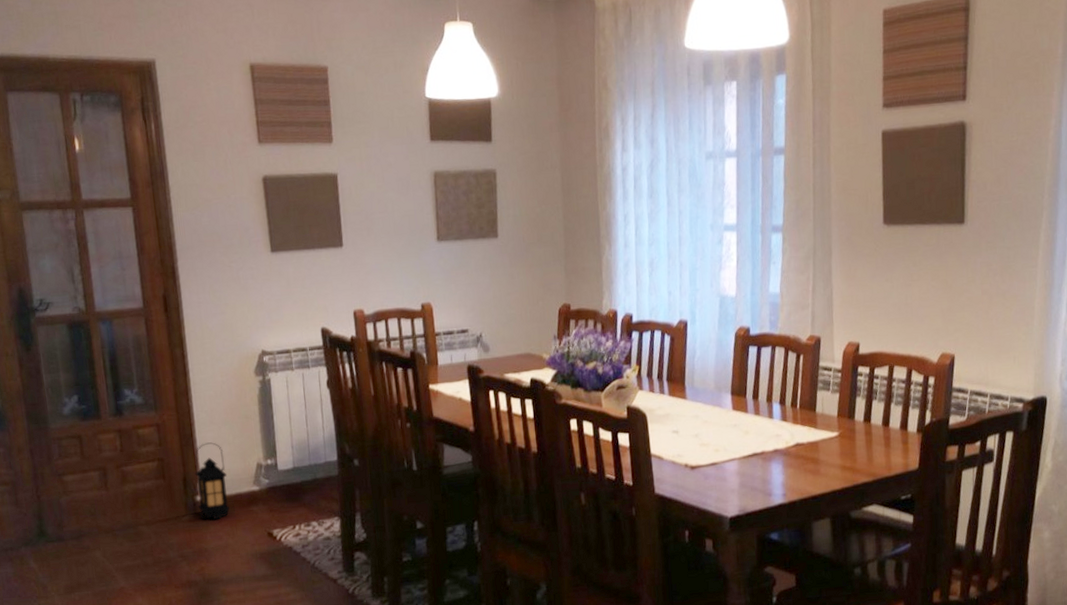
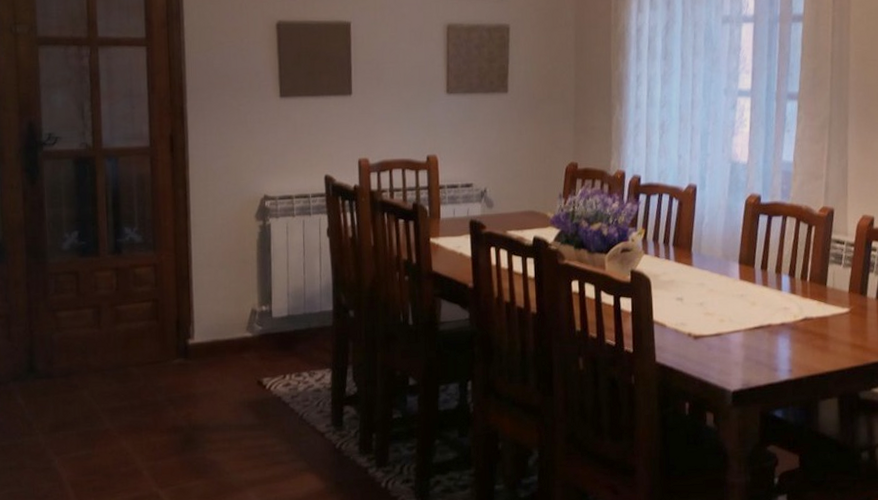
lantern: present [195,442,230,520] -> none [188,285,221,364]

